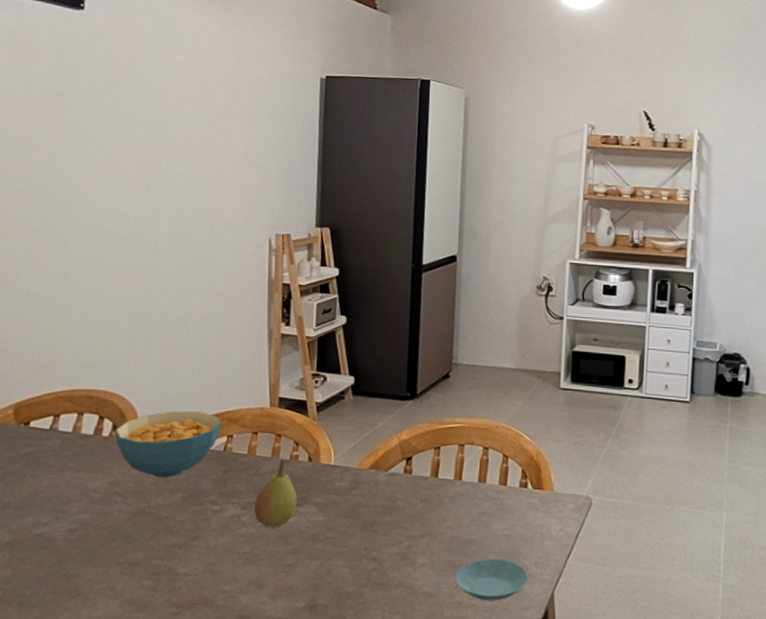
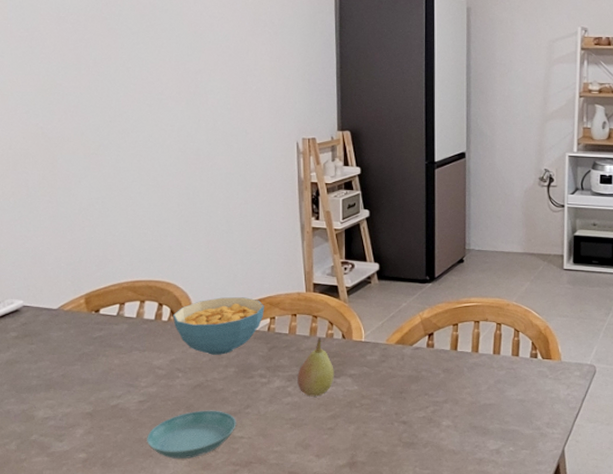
saucer: none [74,541,181,598] -> present [147,410,236,459]
saucer: present [455,558,529,601] -> none [476,420,542,457]

